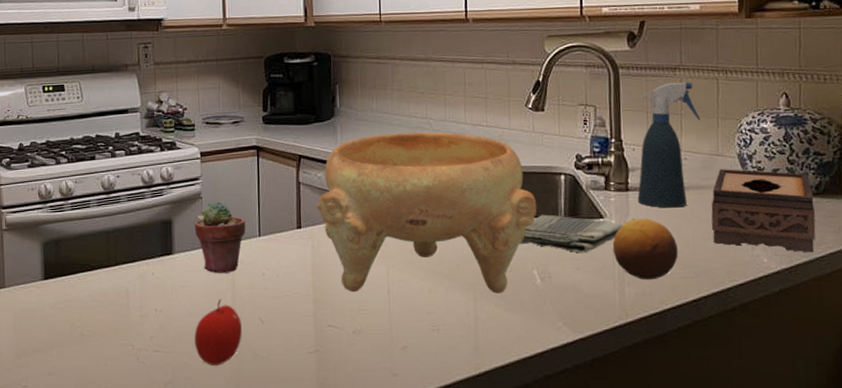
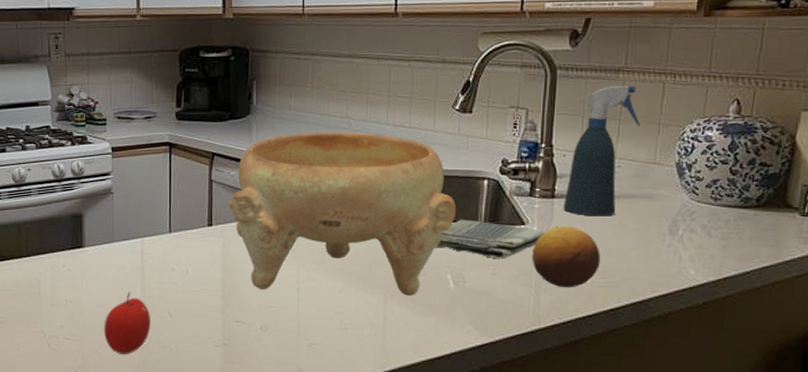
potted succulent: present [194,201,246,274] -> none [105,197,156,268]
tissue box: present [711,169,816,253] -> none [638,178,753,266]

